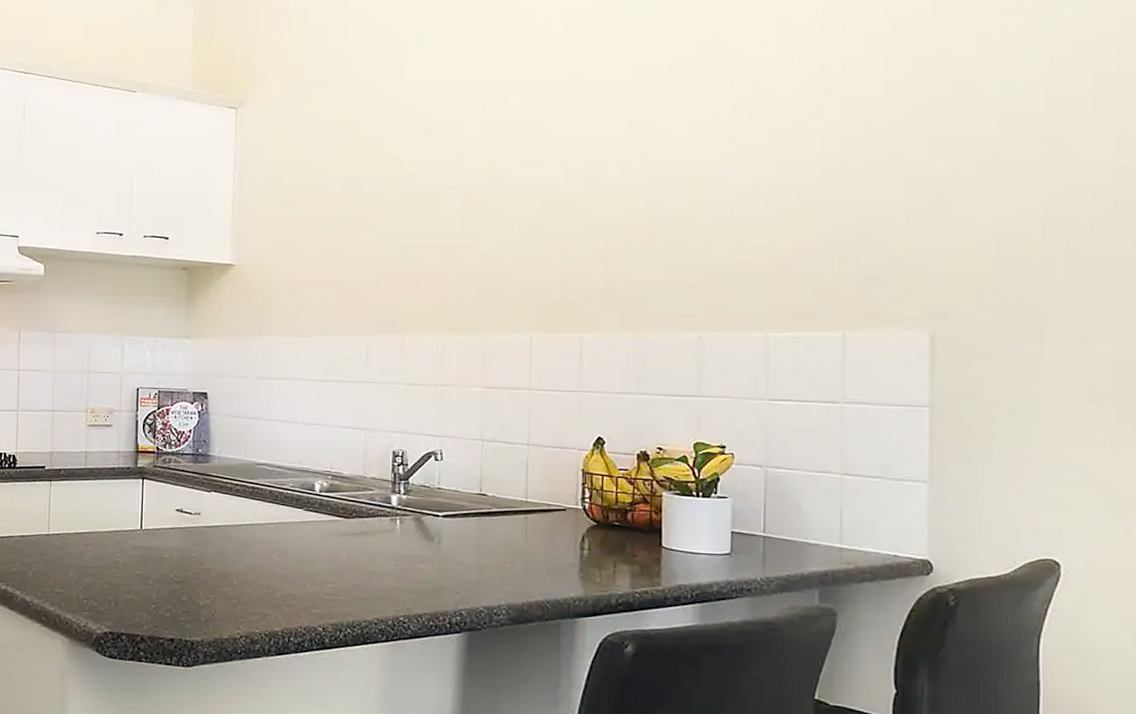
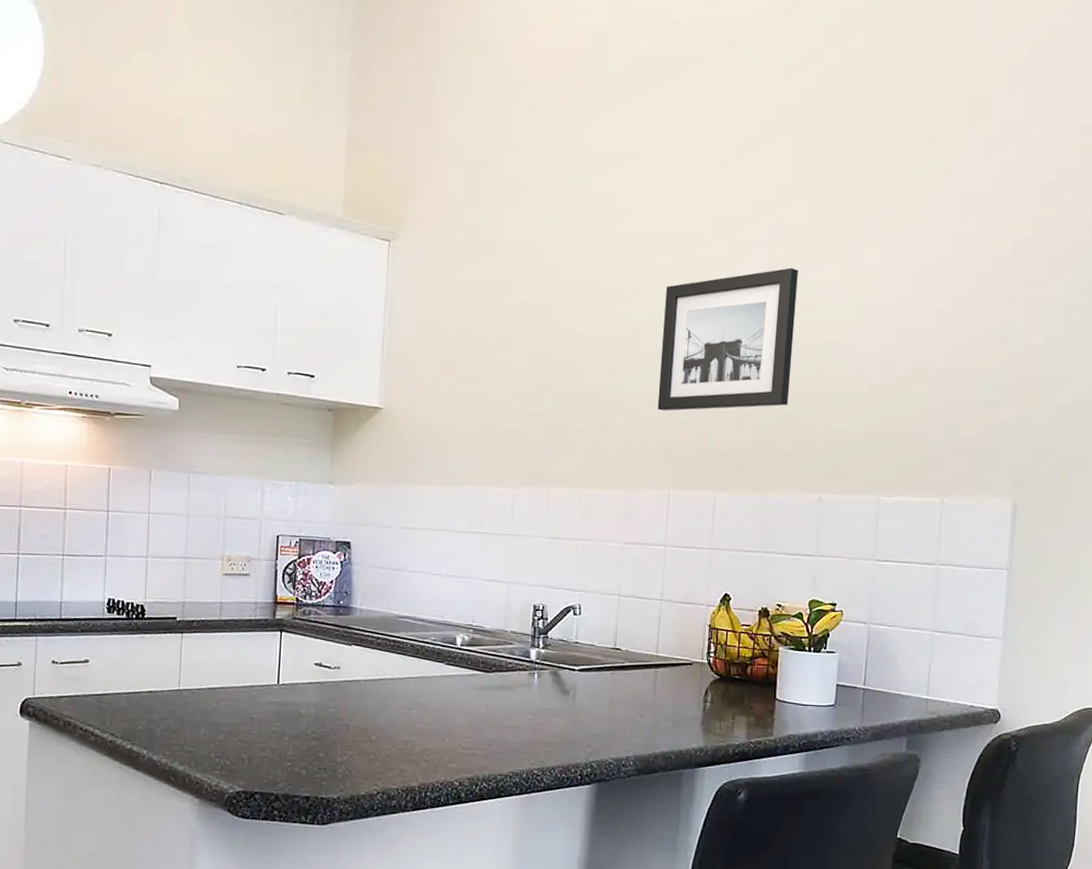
wall art: none [514,104,661,254] -> present [657,267,798,411]

